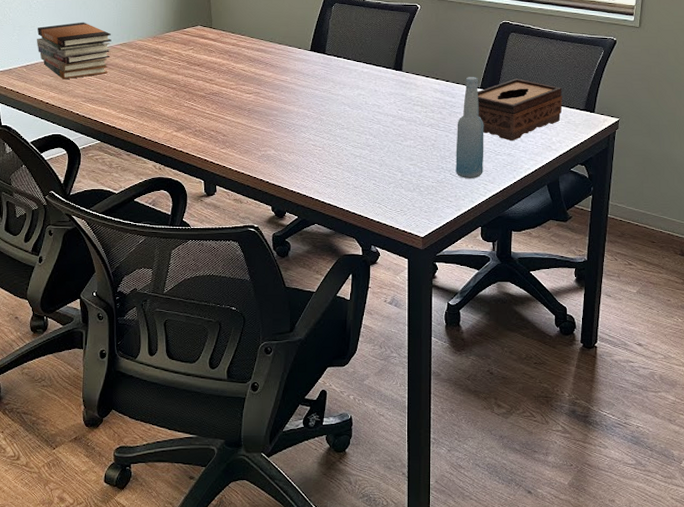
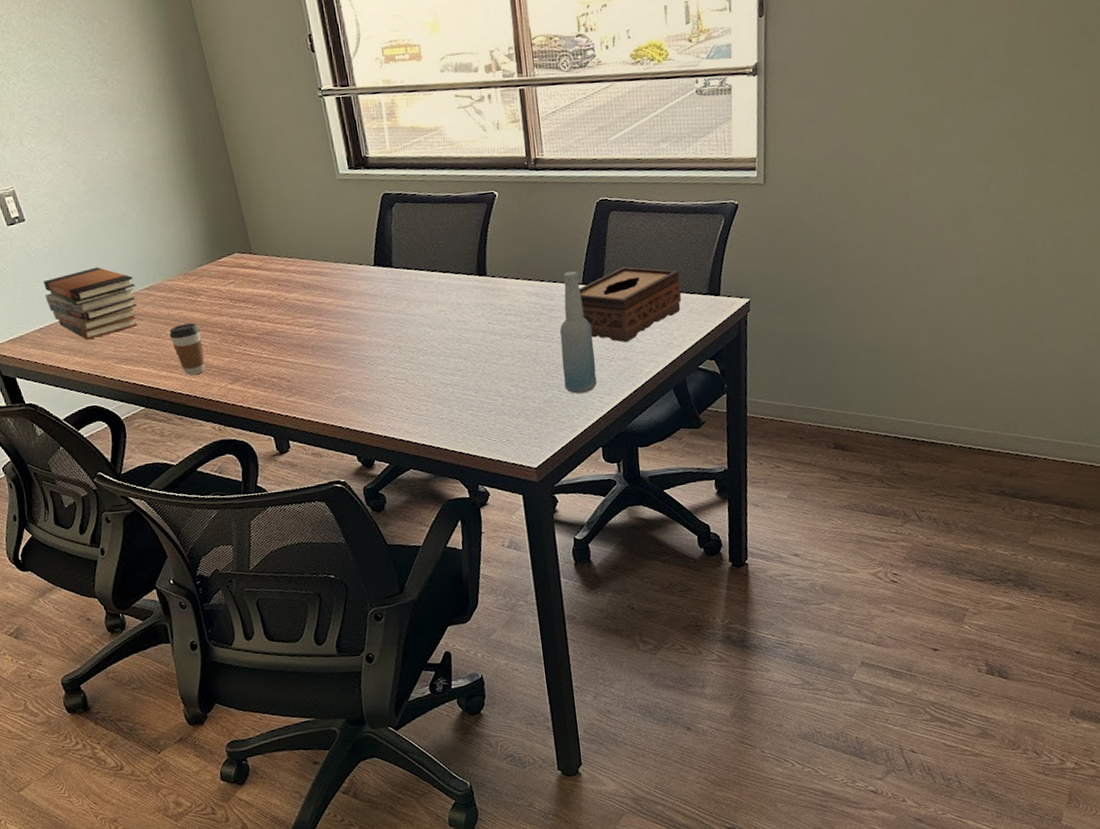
coffee cup: none [132,77,158,120] -> present [169,323,205,376]

